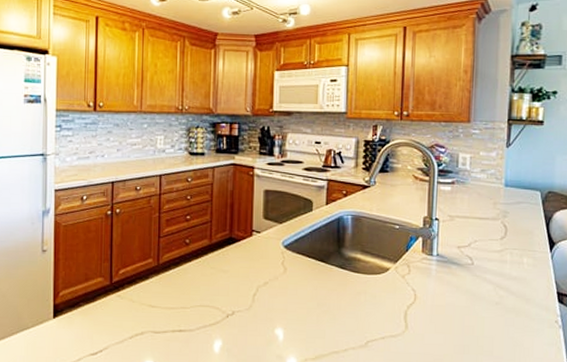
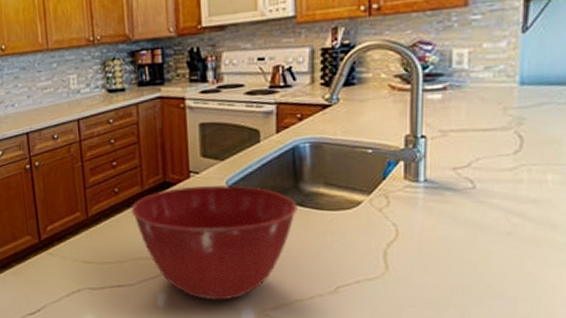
mixing bowl: none [199,243,339,349] -> present [131,185,298,300]

